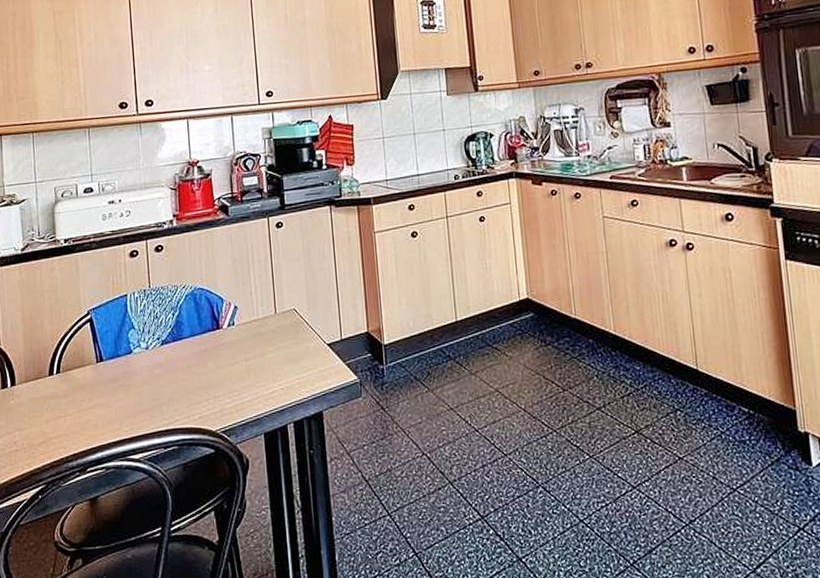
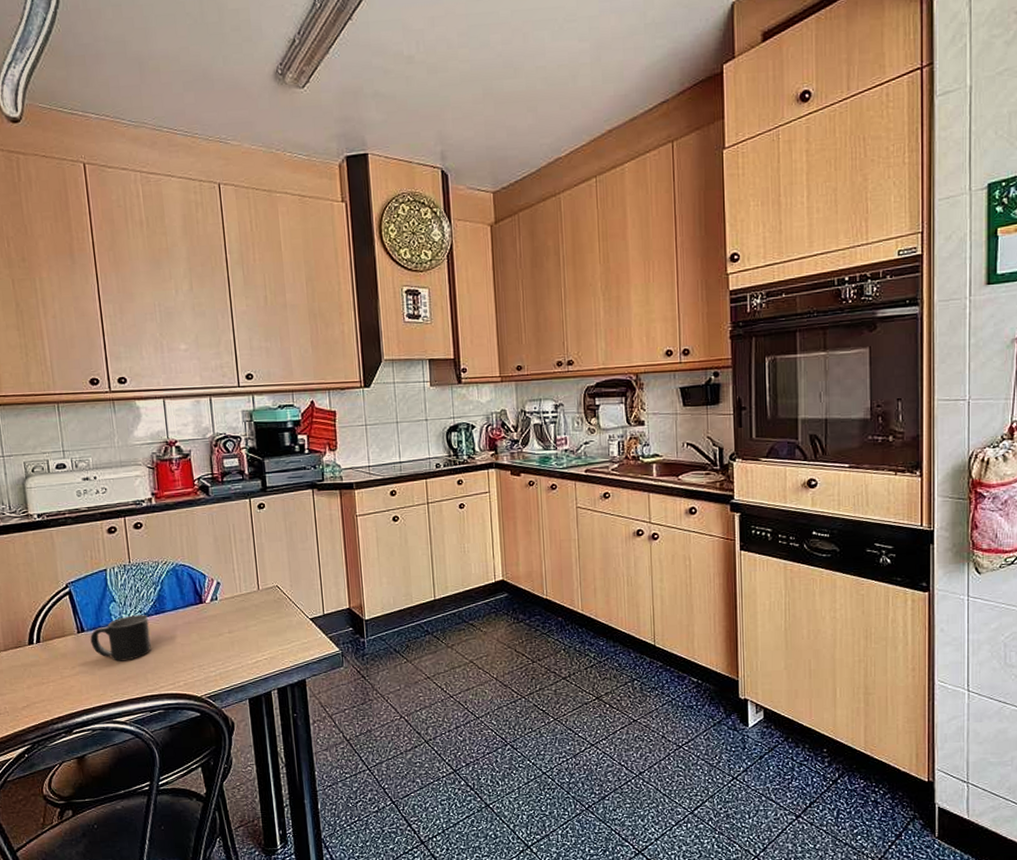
mug: none [108,342,168,393] -> present [90,615,151,661]

